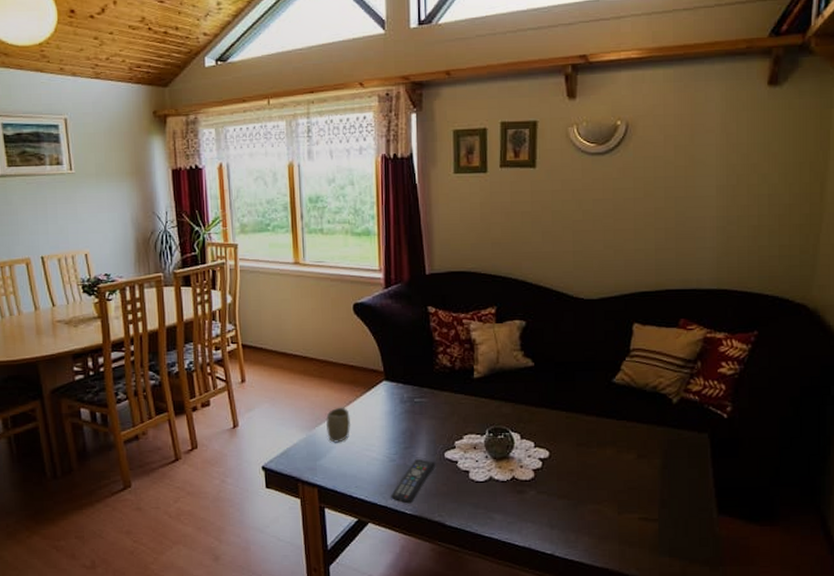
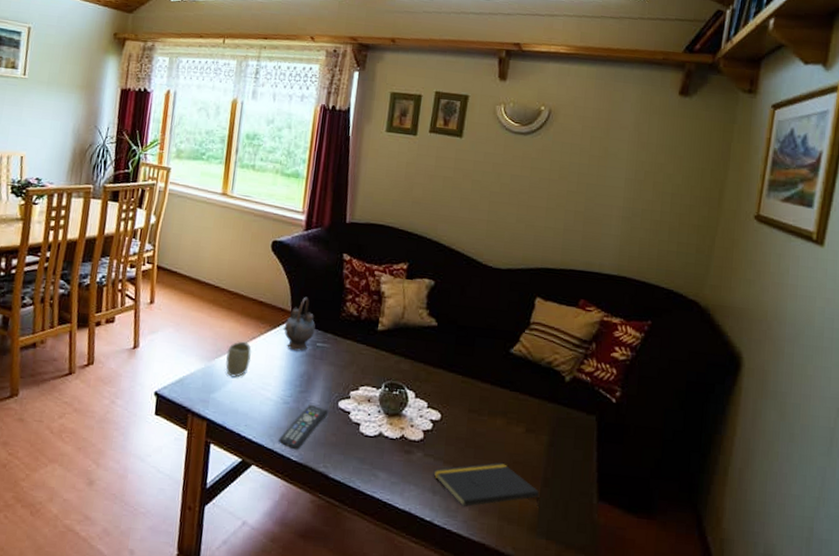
teapot: none [378,355,410,409] -> present [283,296,315,351]
notepad: none [548,490,658,536] -> present [433,462,540,507]

